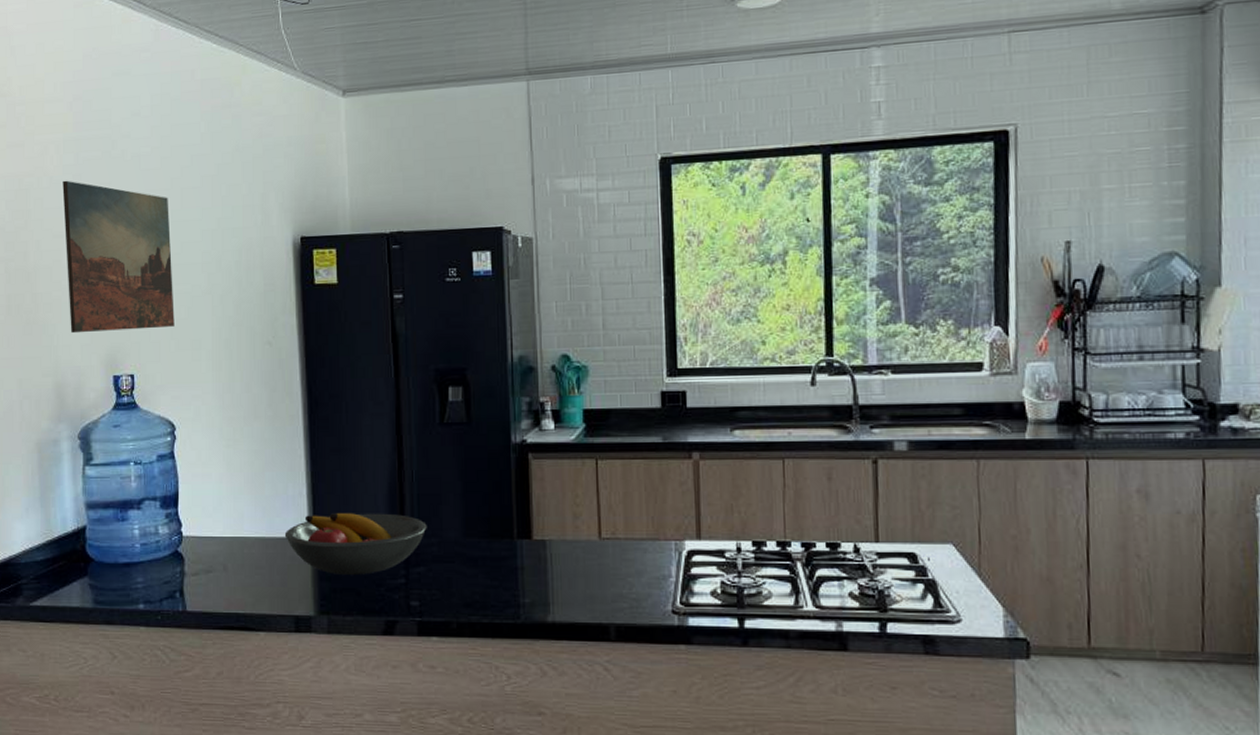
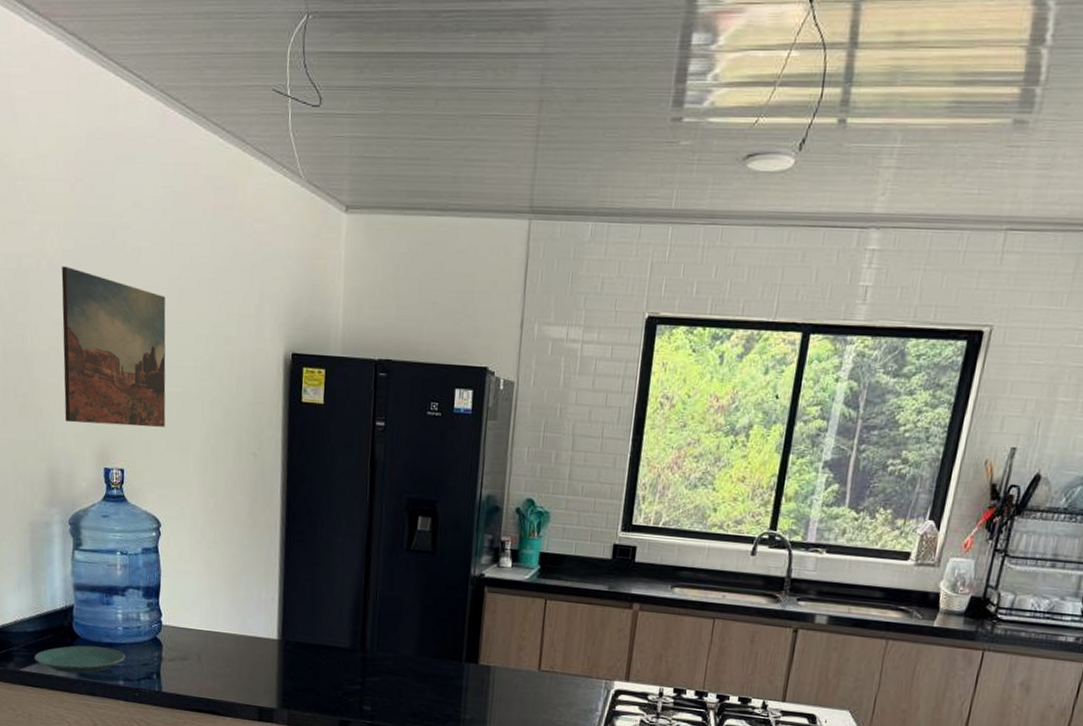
plate: none [45,569,145,602] -> present [34,645,126,674]
fruit bowl: present [284,513,427,576] -> none [255,619,385,678]

